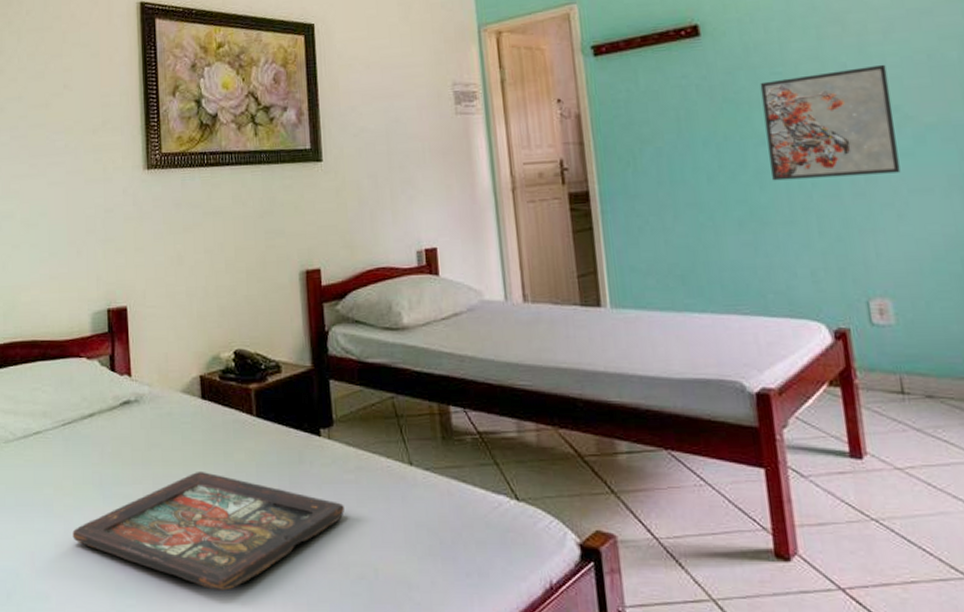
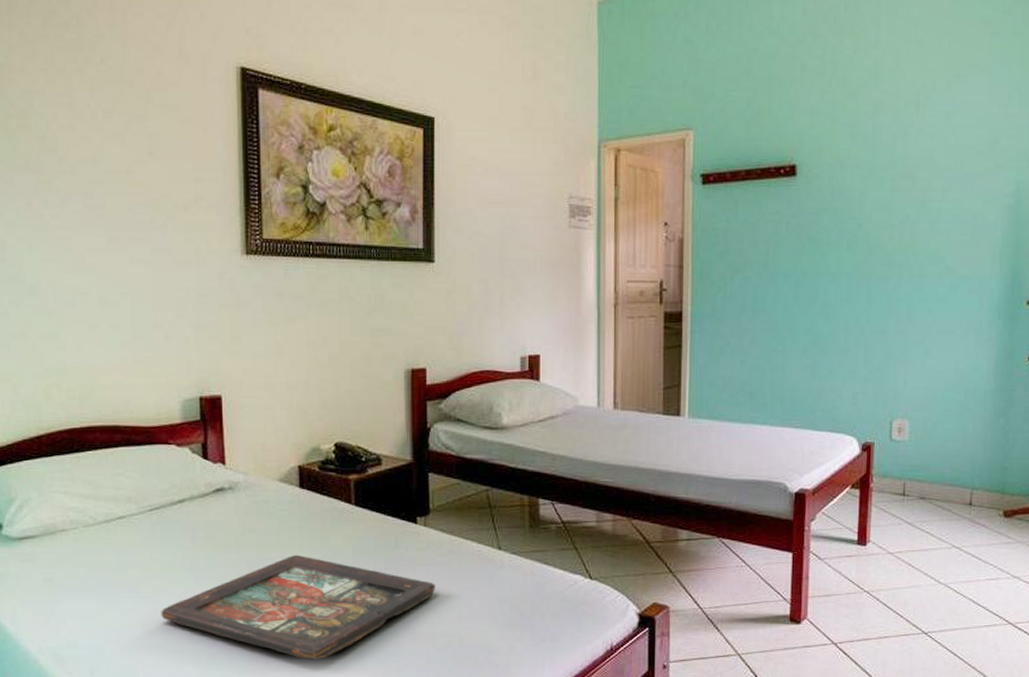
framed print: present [760,64,901,181] -> none [836,219,940,315]

